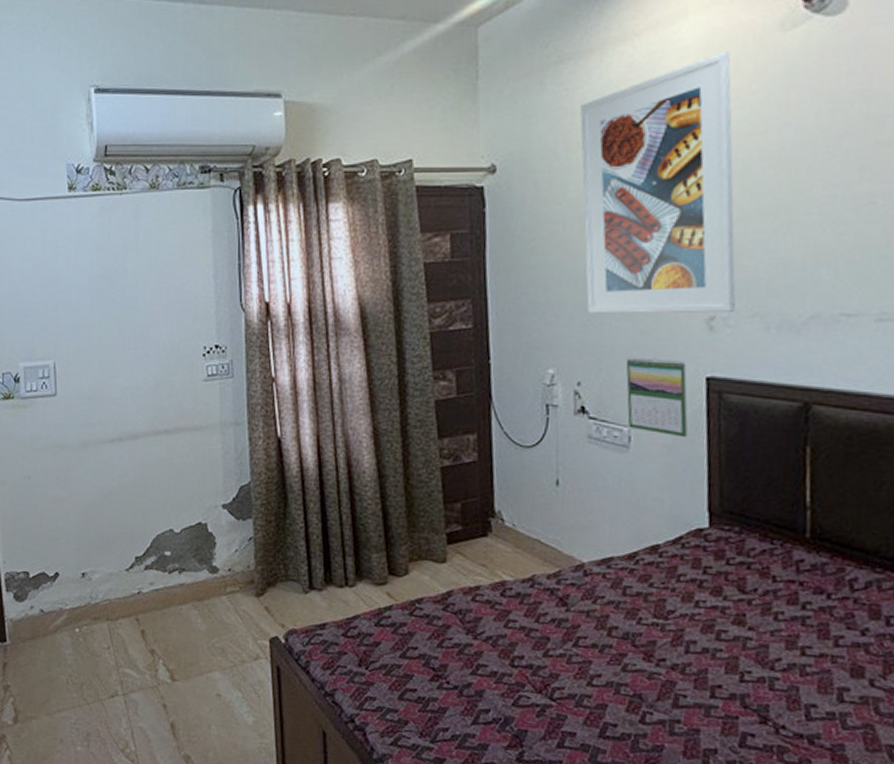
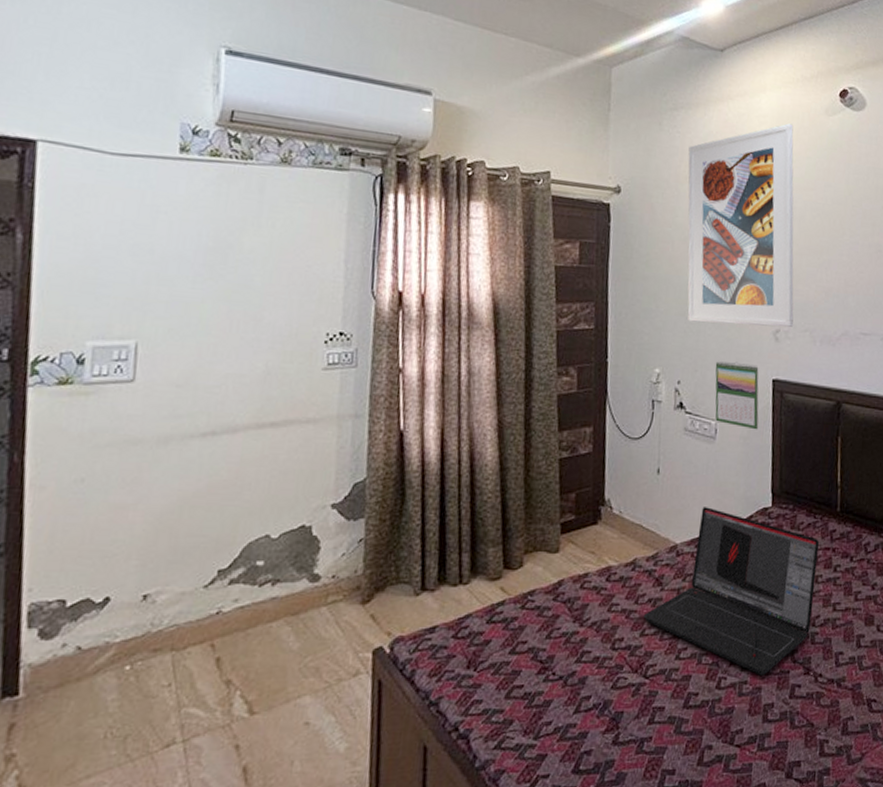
laptop: none [545,524,778,717] -> present [643,507,819,676]

